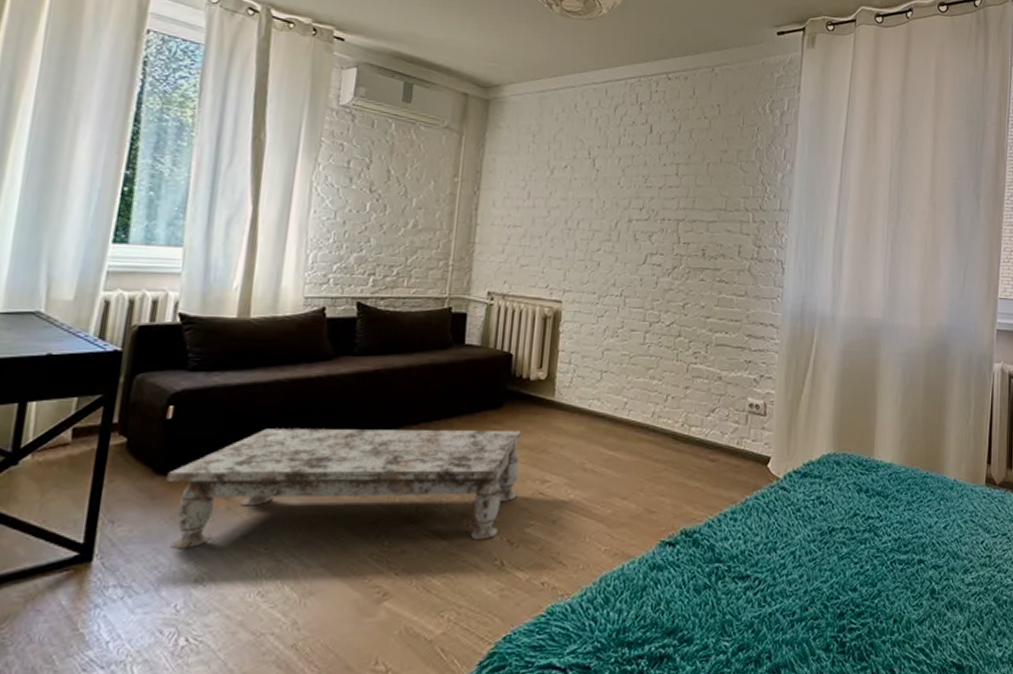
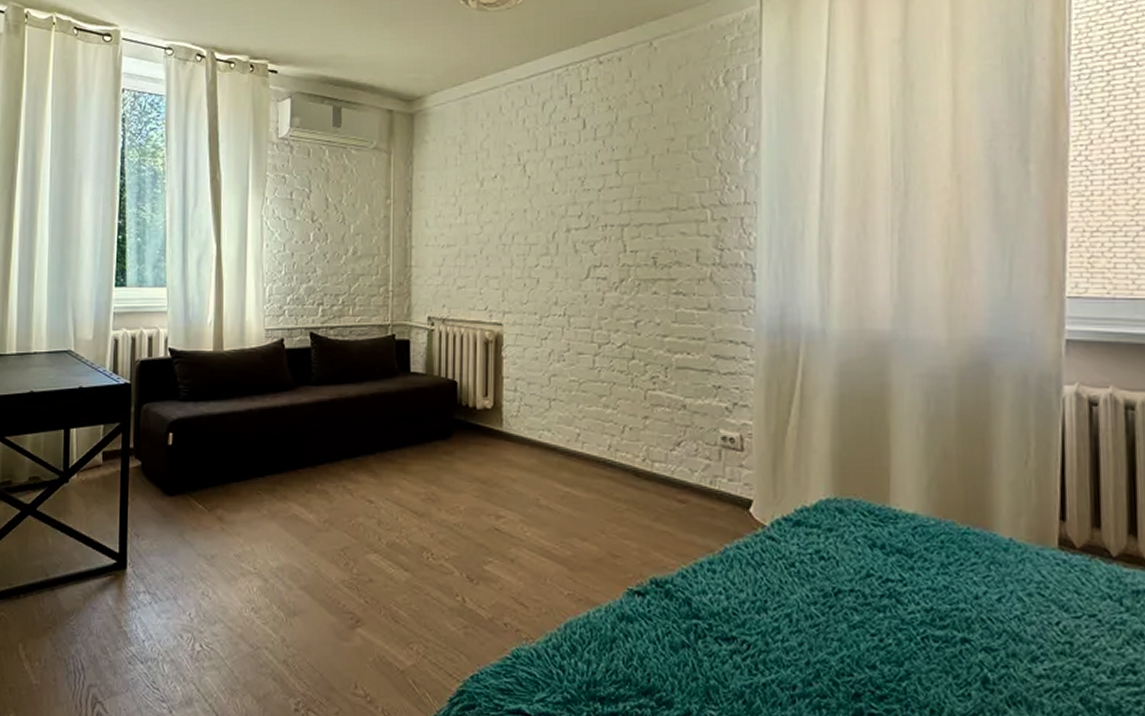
coffee table: present [166,428,521,550] -> none [173,455,473,574]

